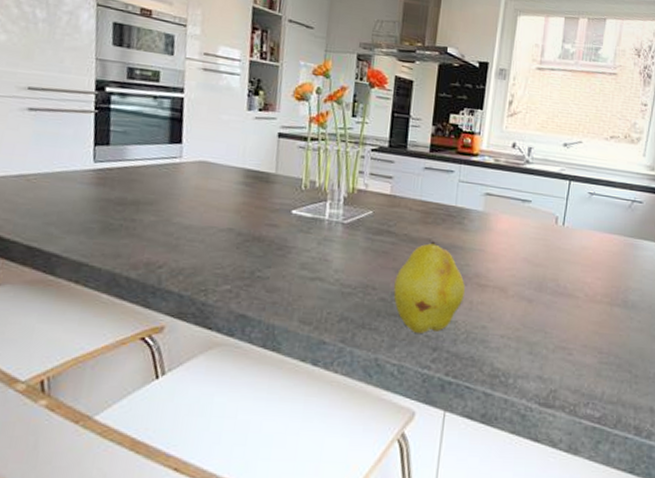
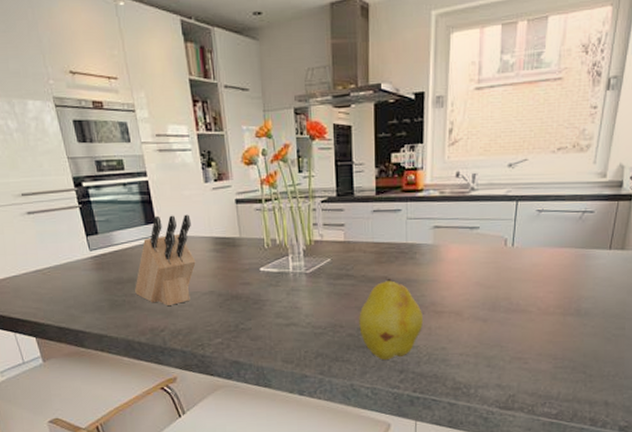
knife block: none [137,135,224,239] -> present [135,214,196,305]

